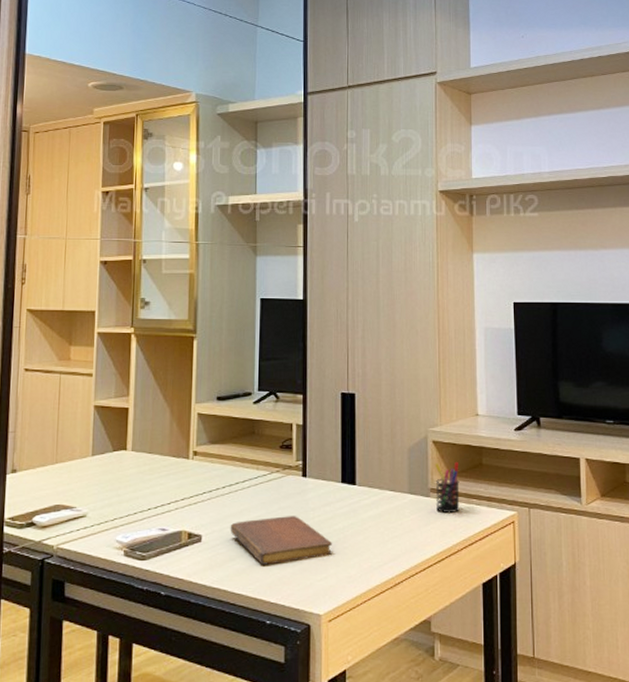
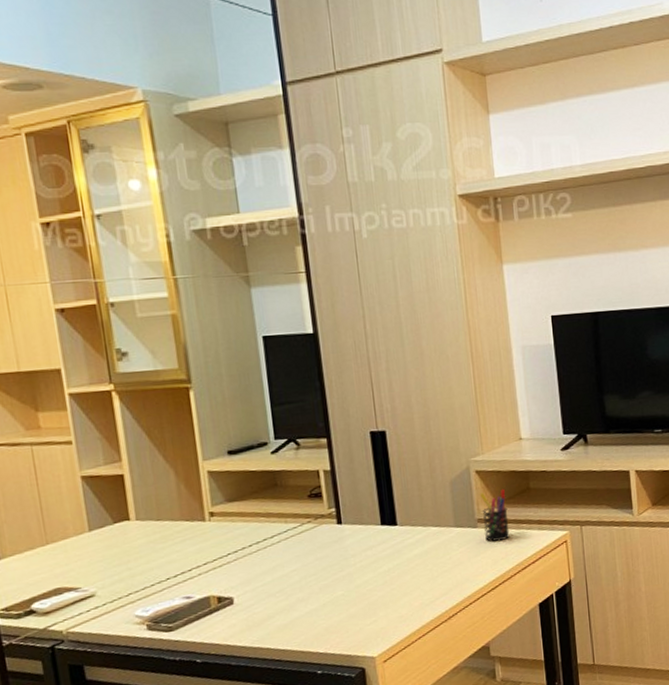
notebook: present [230,516,332,565] -> none [263,564,379,618]

